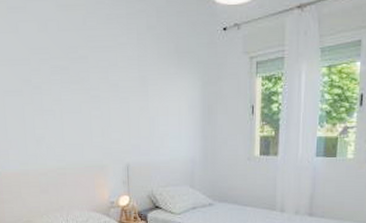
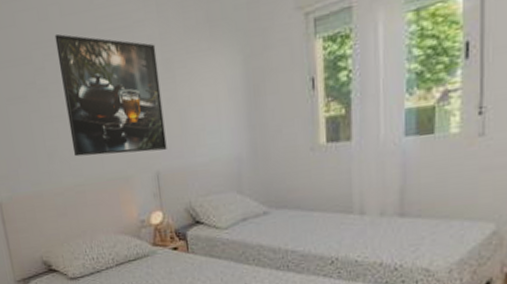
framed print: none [51,44,137,148] -> present [54,33,167,157]

